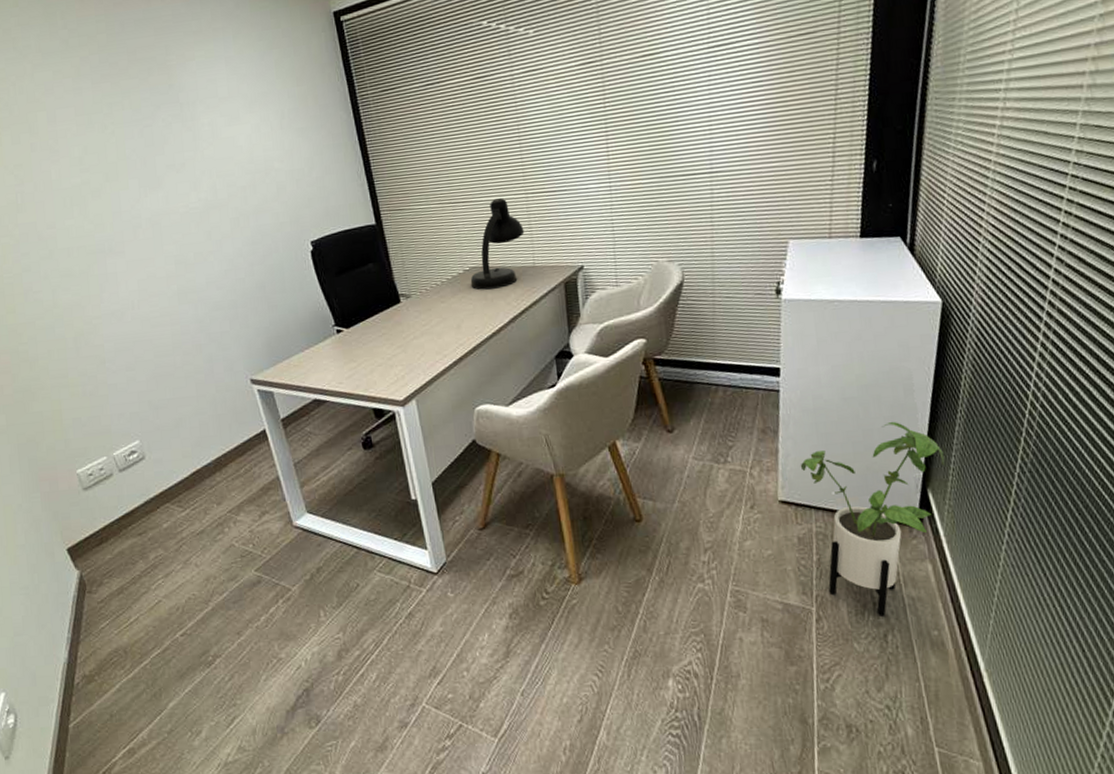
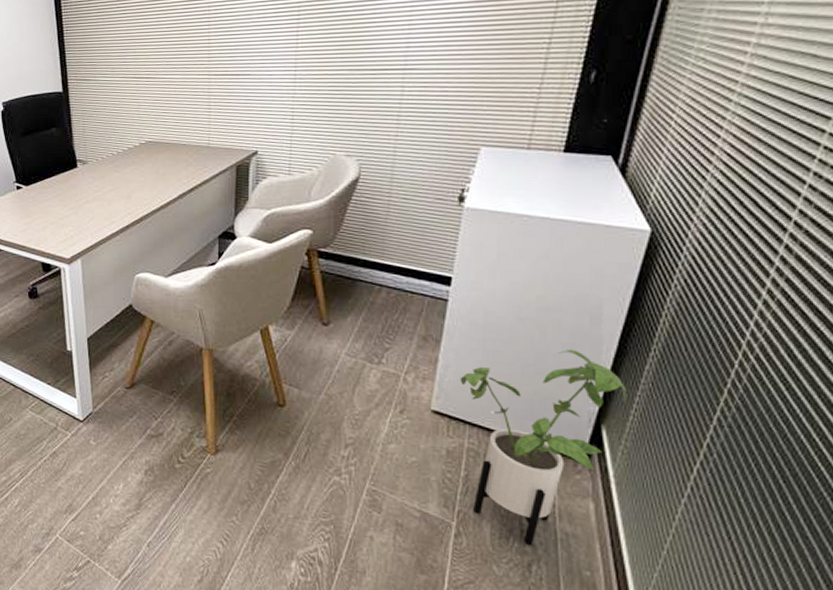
desk lamp: present [470,198,525,290] -> none [145,77,203,164]

